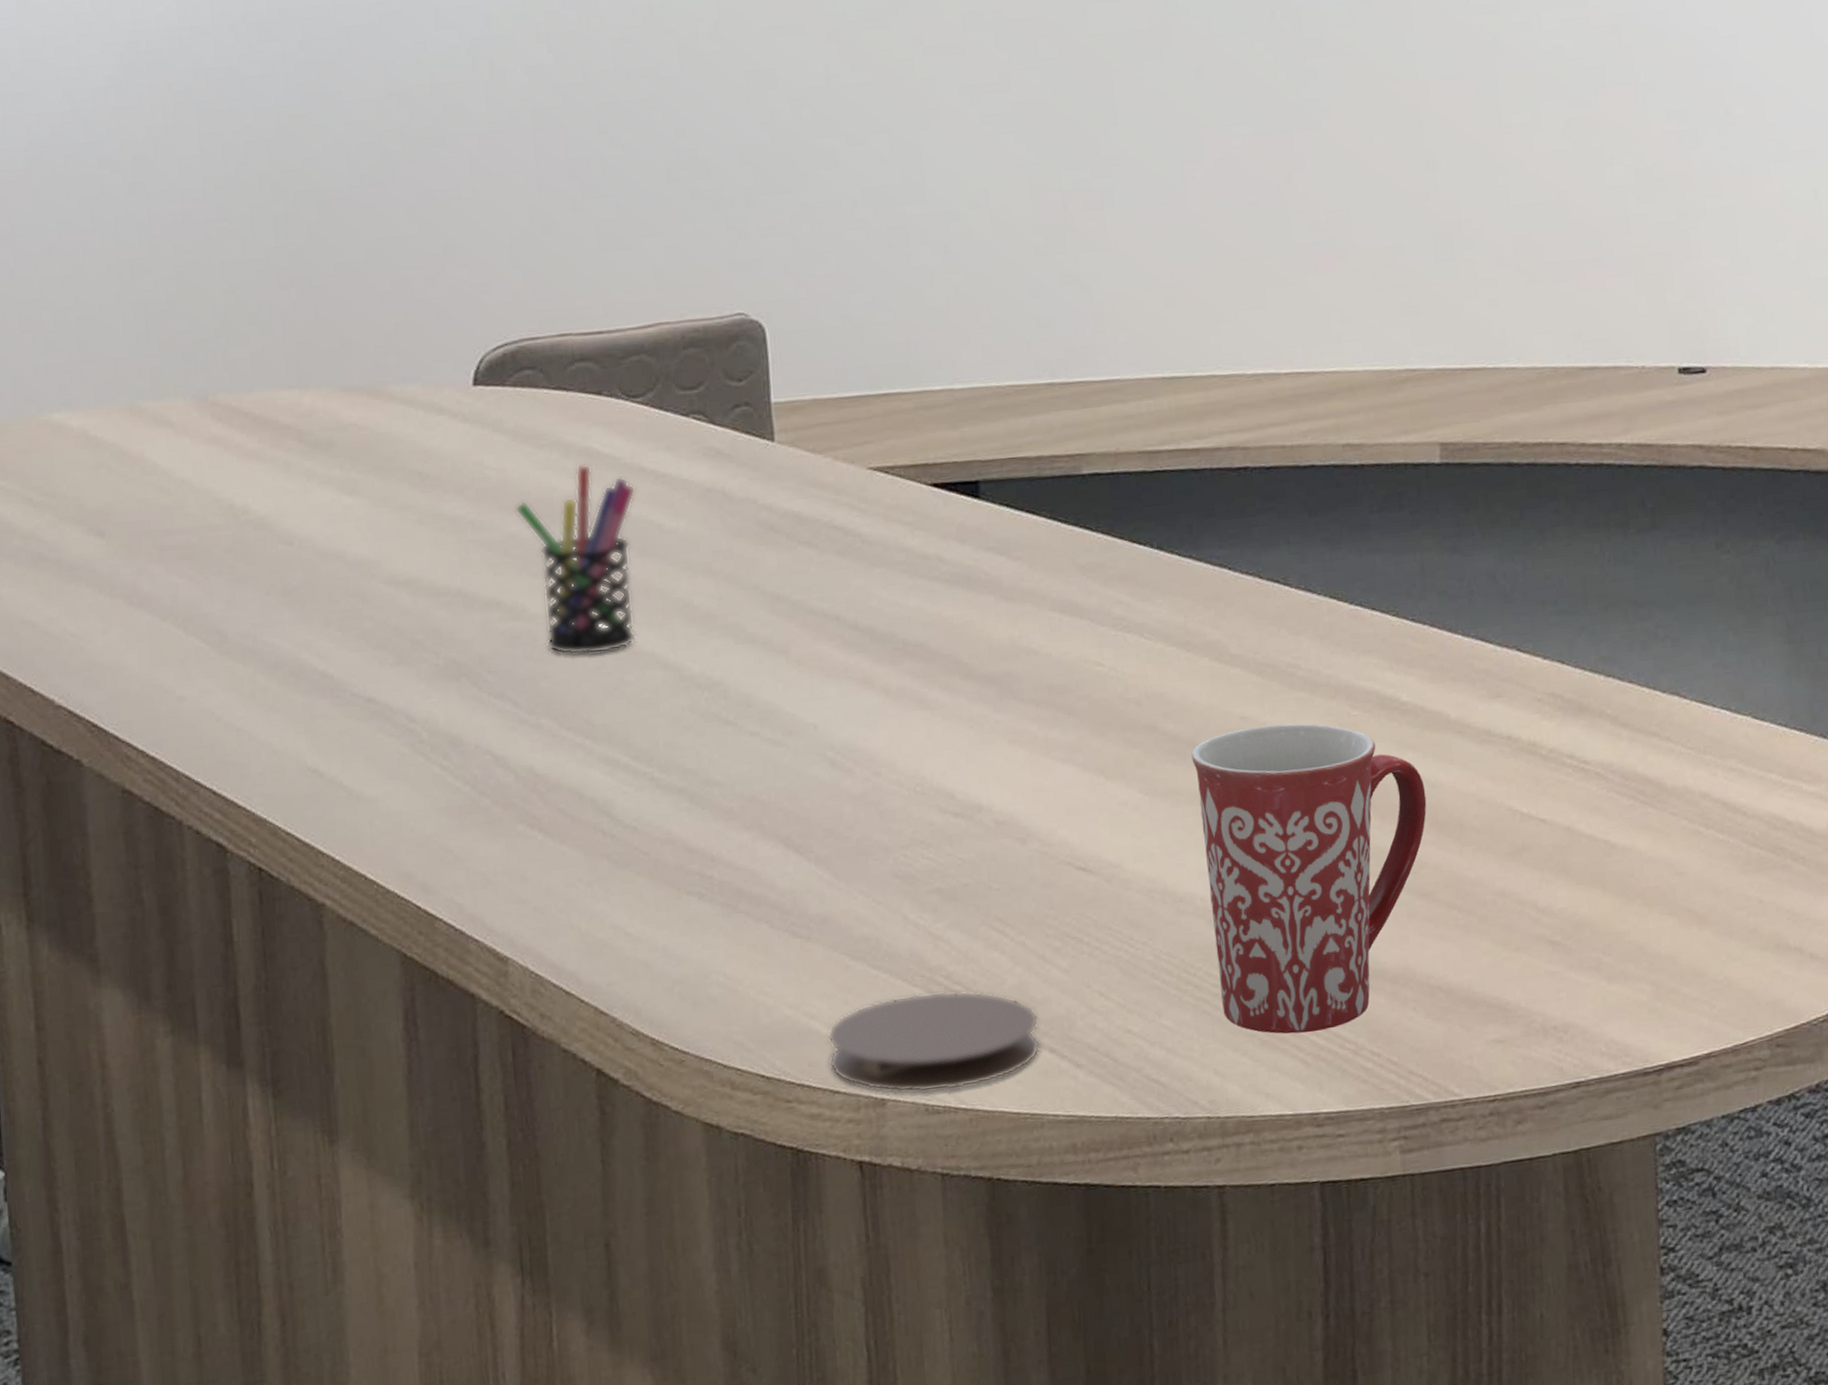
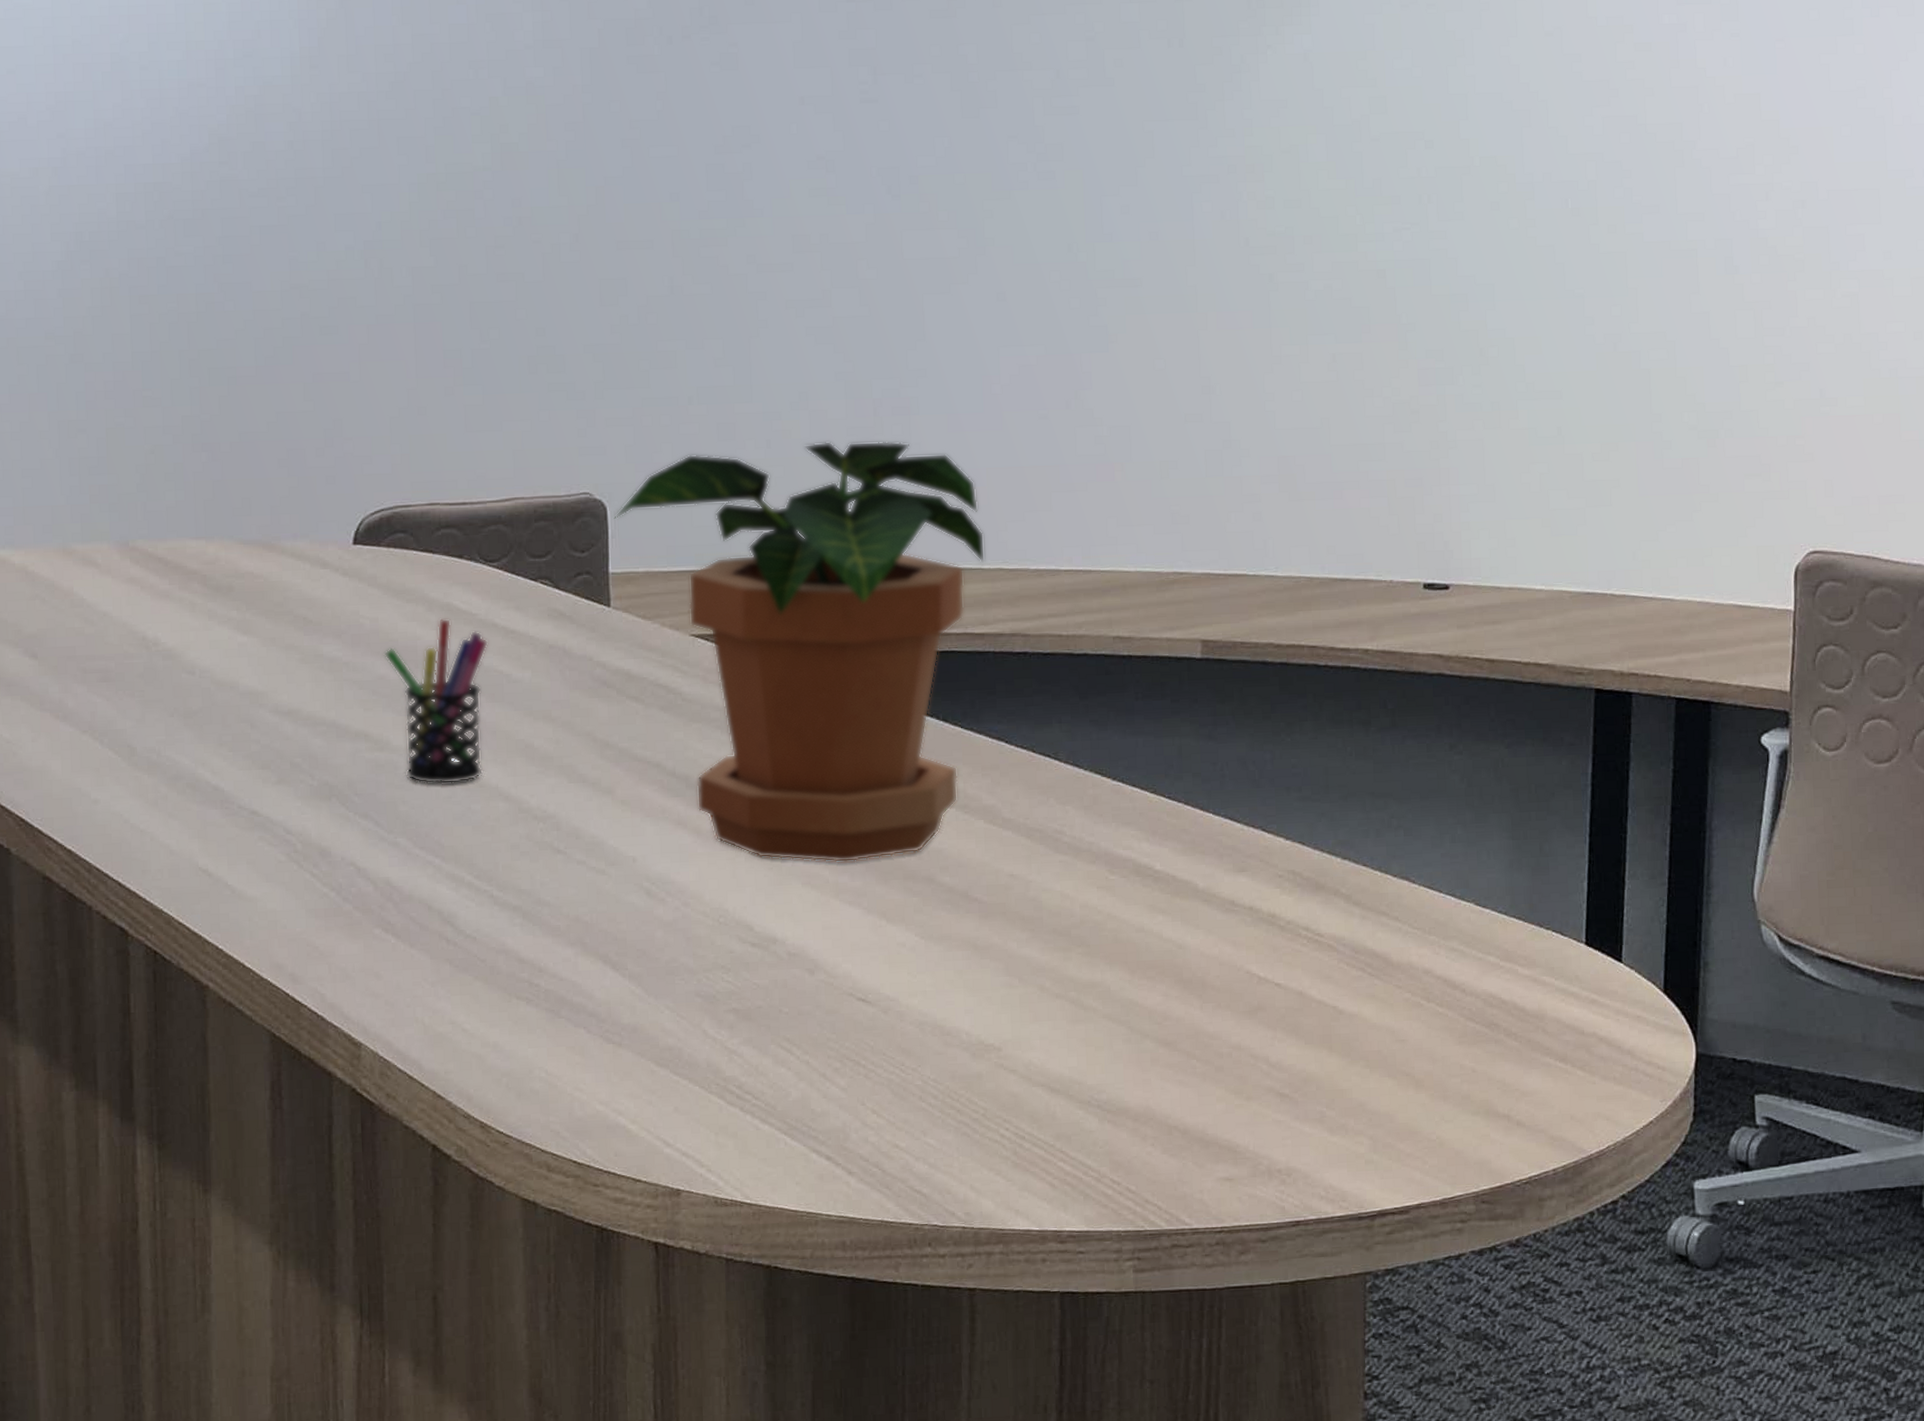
potted plant: none [774,238,1196,717] -> present [614,441,986,863]
coaster: present [827,991,1040,1093] -> none [632,1099,818,1187]
mug: present [1191,723,1427,1034] -> none [964,883,1173,1159]

